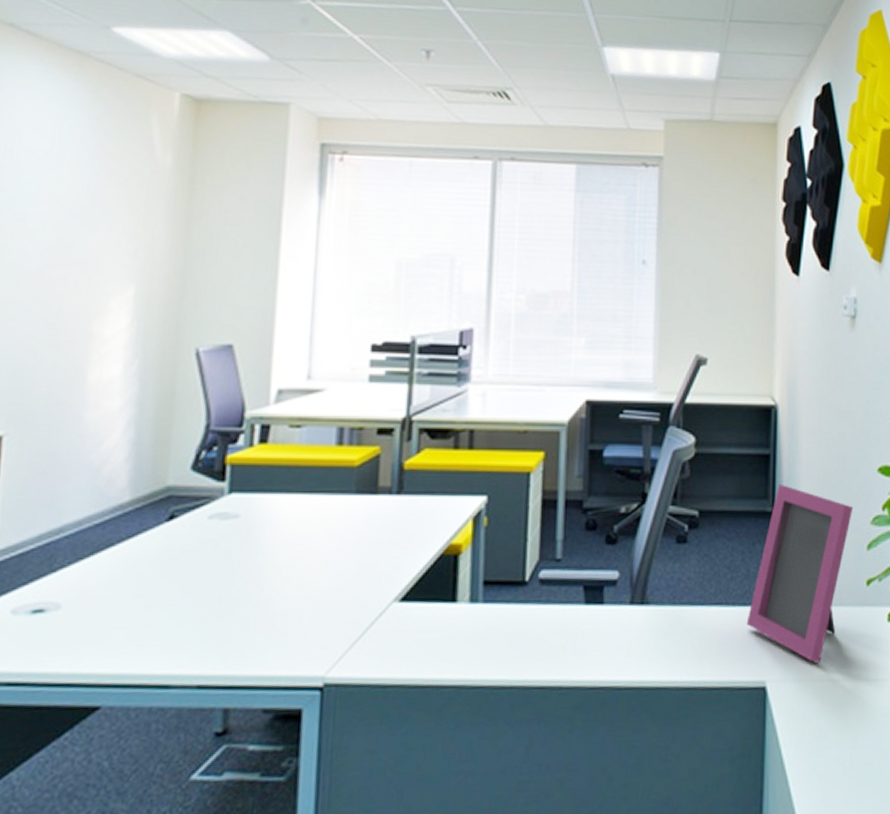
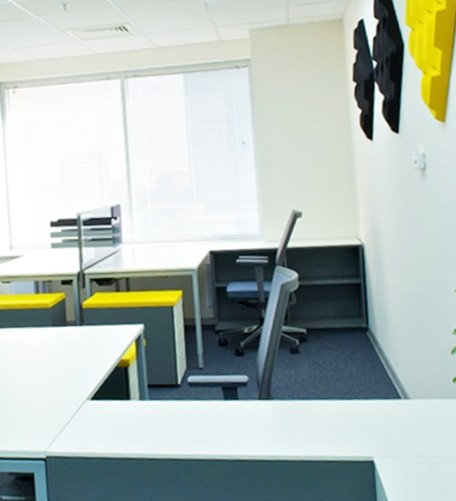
picture frame: present [746,485,854,663] -> none [353,306,437,442]

